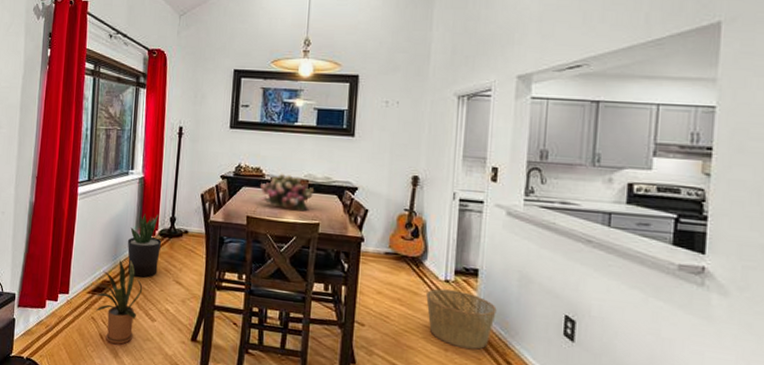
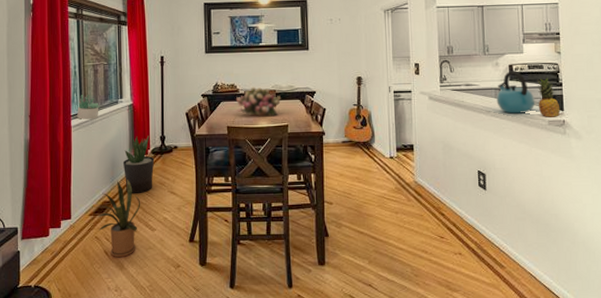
succulent plant: none [84,160,109,189] -> present [77,93,100,120]
basket: present [426,288,497,350] -> none [377,164,430,209]
kettle: none [603,191,662,250] -> present [496,71,535,114]
fruit: none [665,206,700,261] -> present [537,78,561,117]

